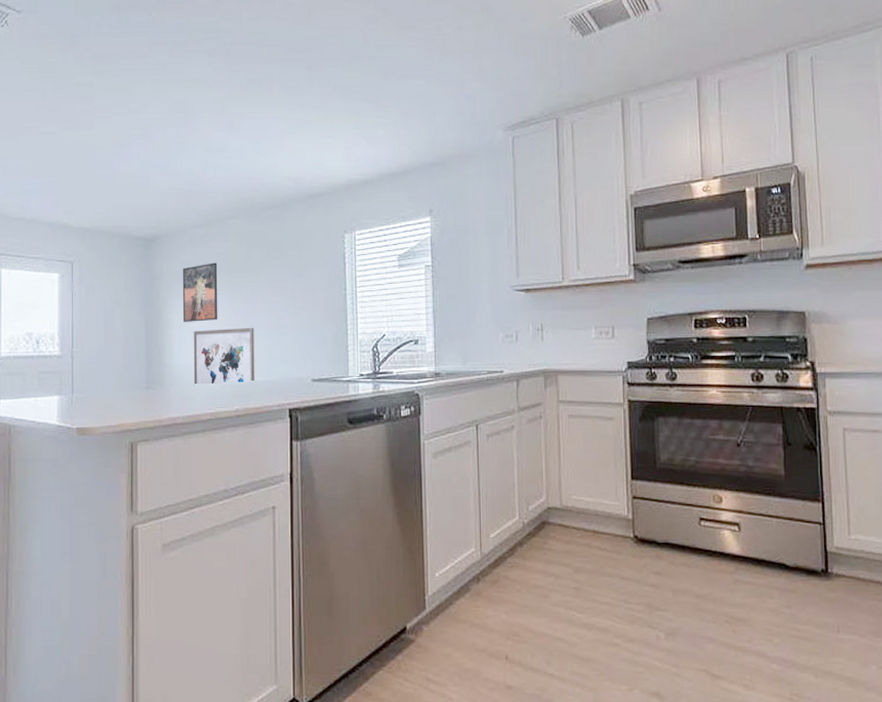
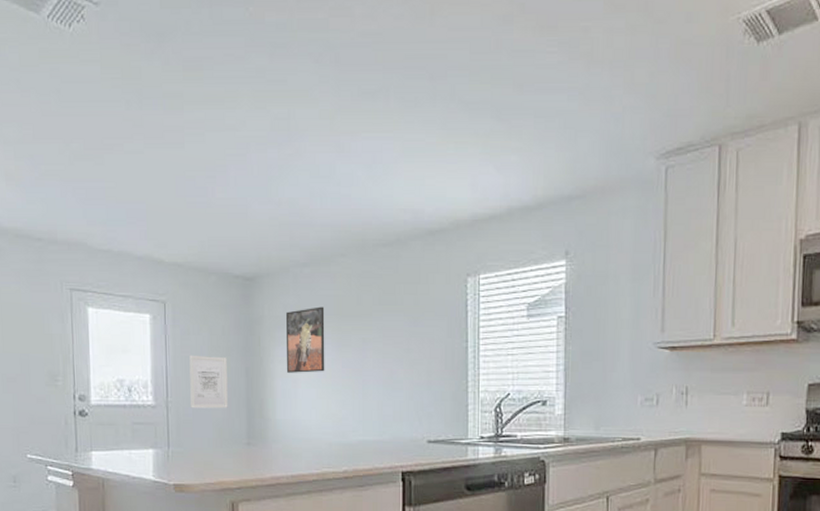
wall art: none [94,308,129,357] -> present [189,355,228,409]
wall art: present [193,327,255,386] -> none [297,380,365,444]

